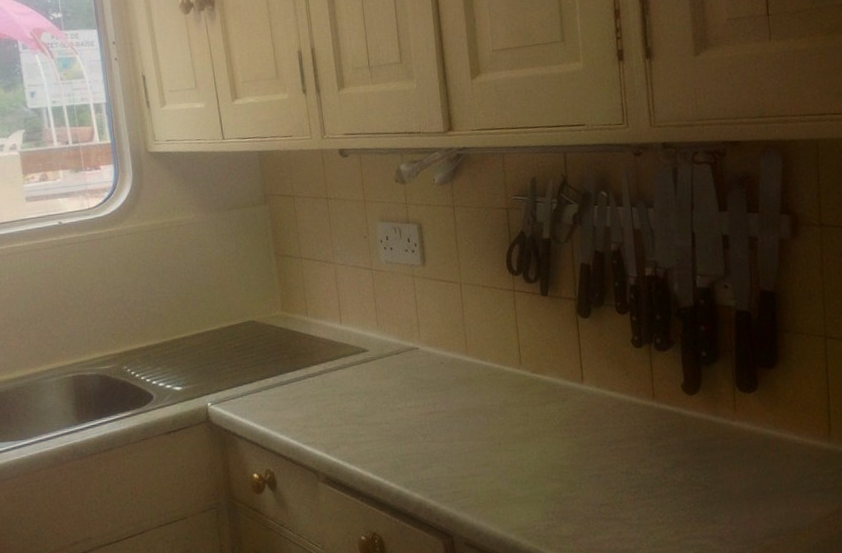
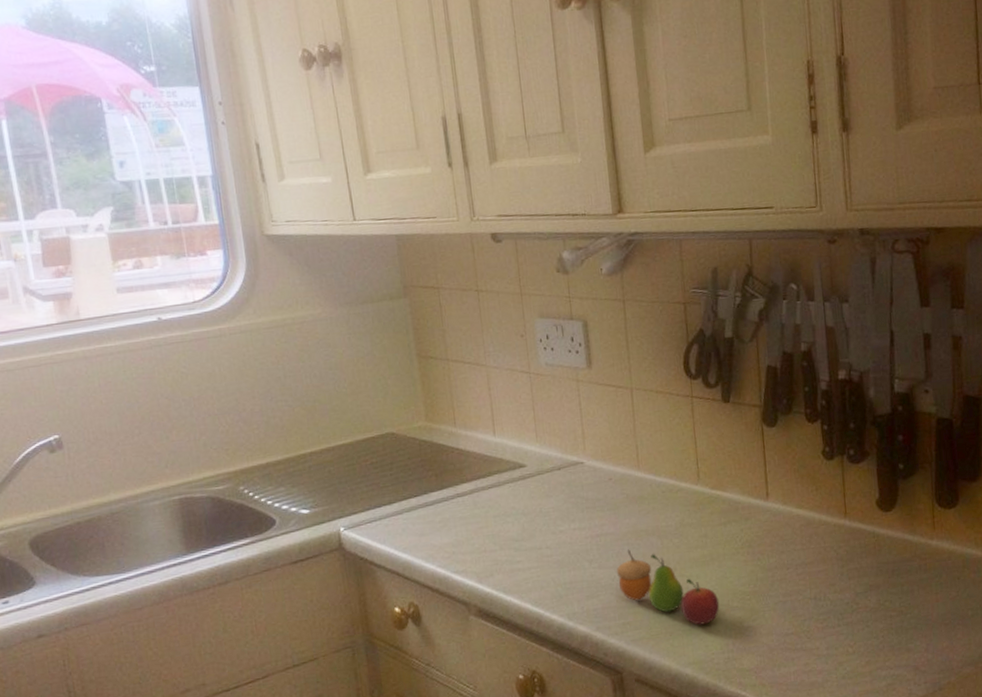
fruit: none [447,425,540,495] -> present [616,549,720,625]

